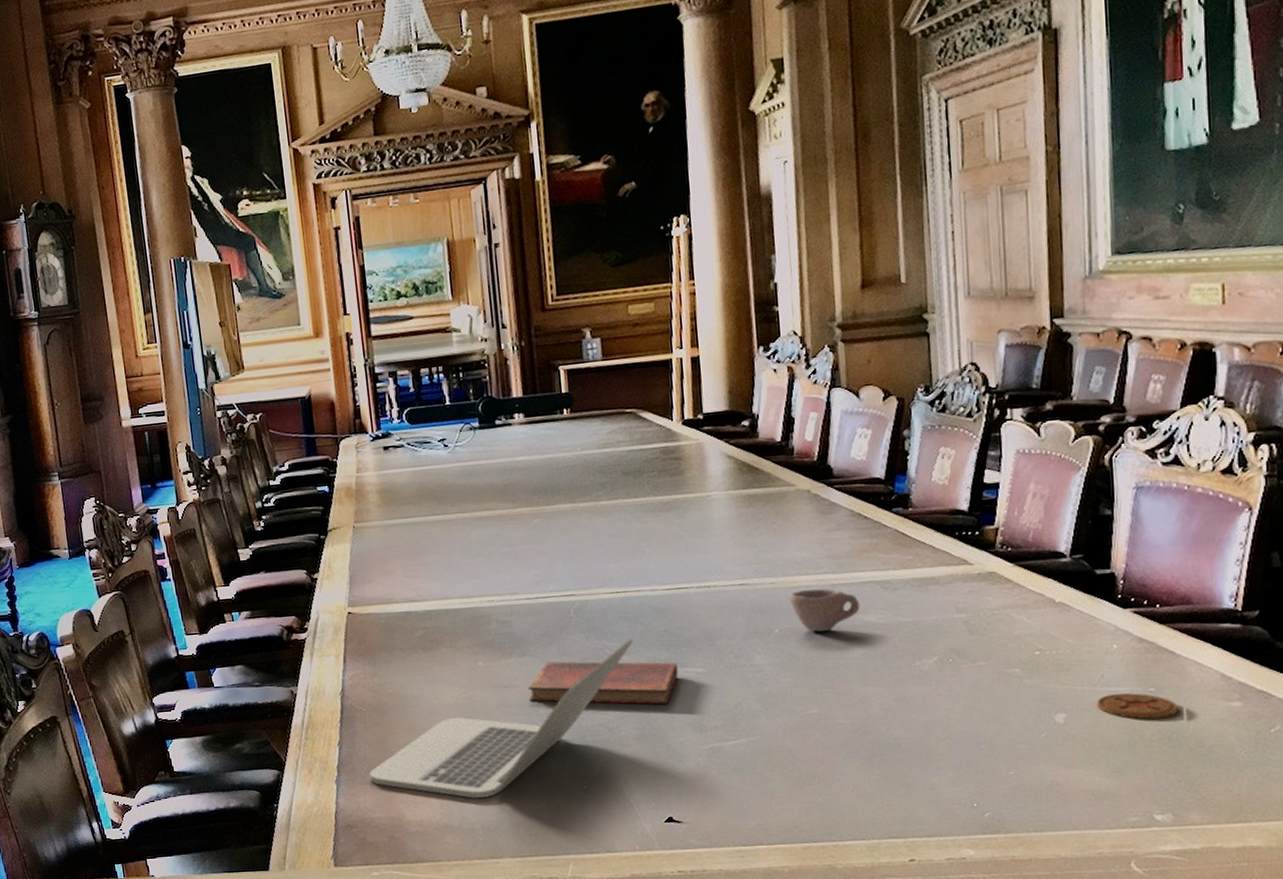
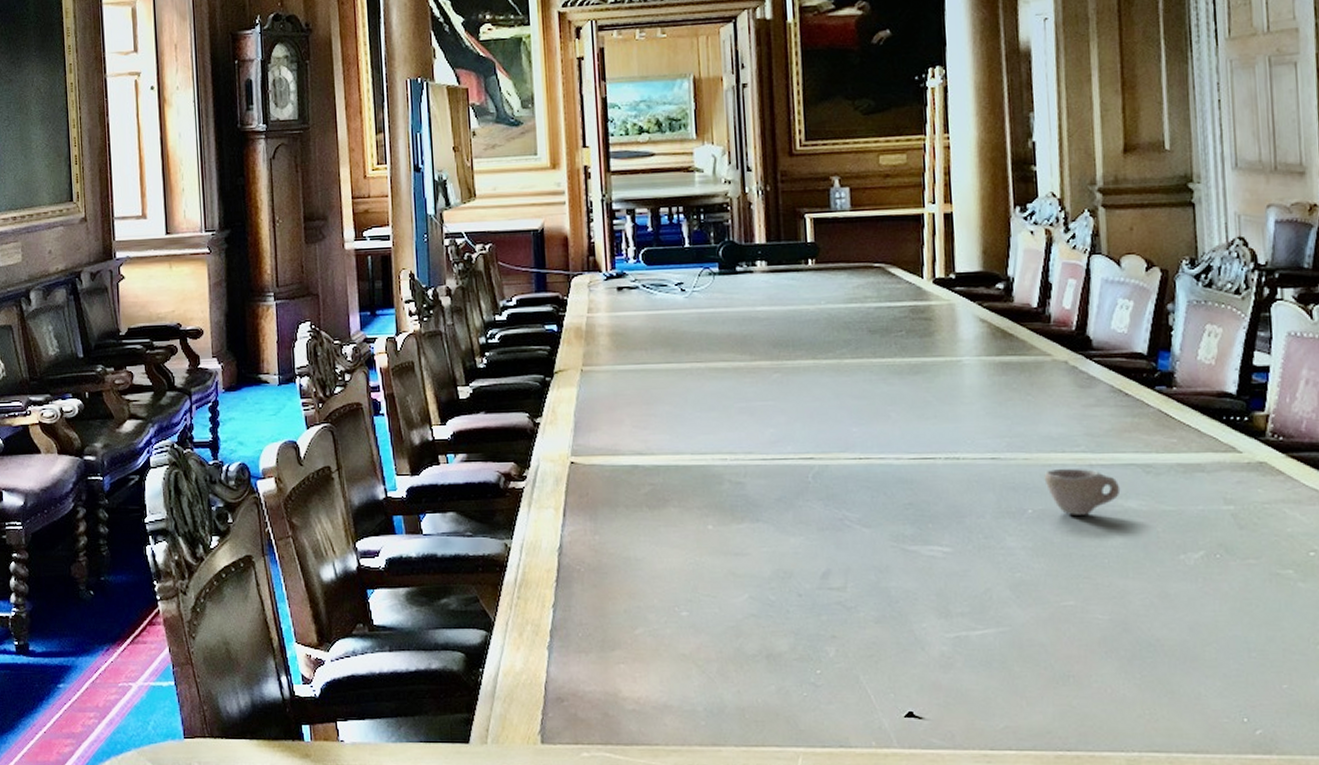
laptop: present [369,638,633,798] -> none [585,510,875,676]
diary: present [528,661,679,705] -> none [761,529,924,585]

